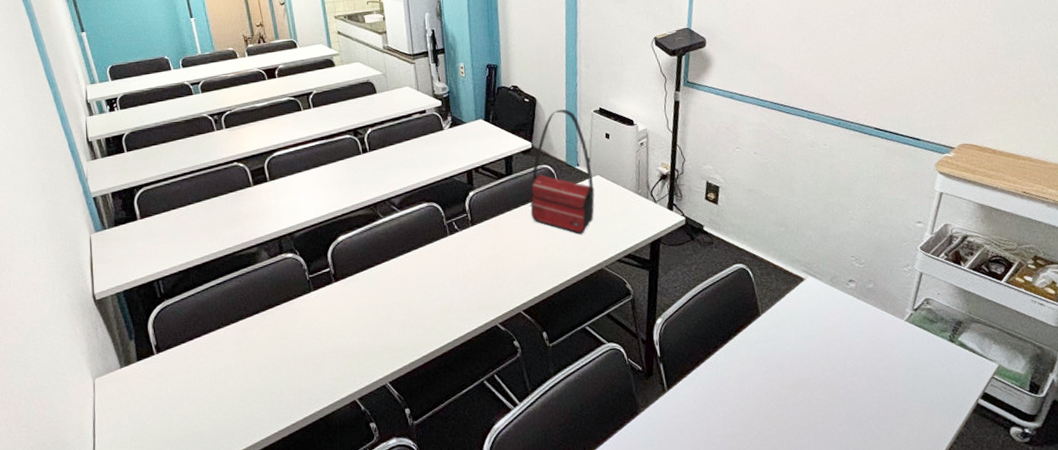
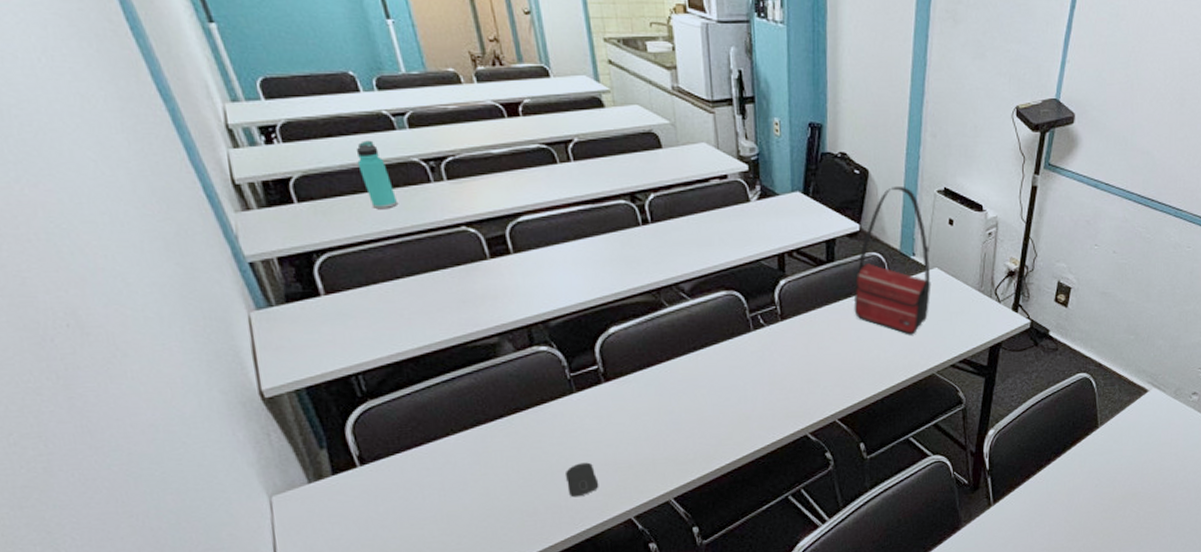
thermos bottle: none [166,103,191,153] -> present [355,140,397,208]
computer mouse: none [304,350,330,381] -> present [564,462,599,497]

